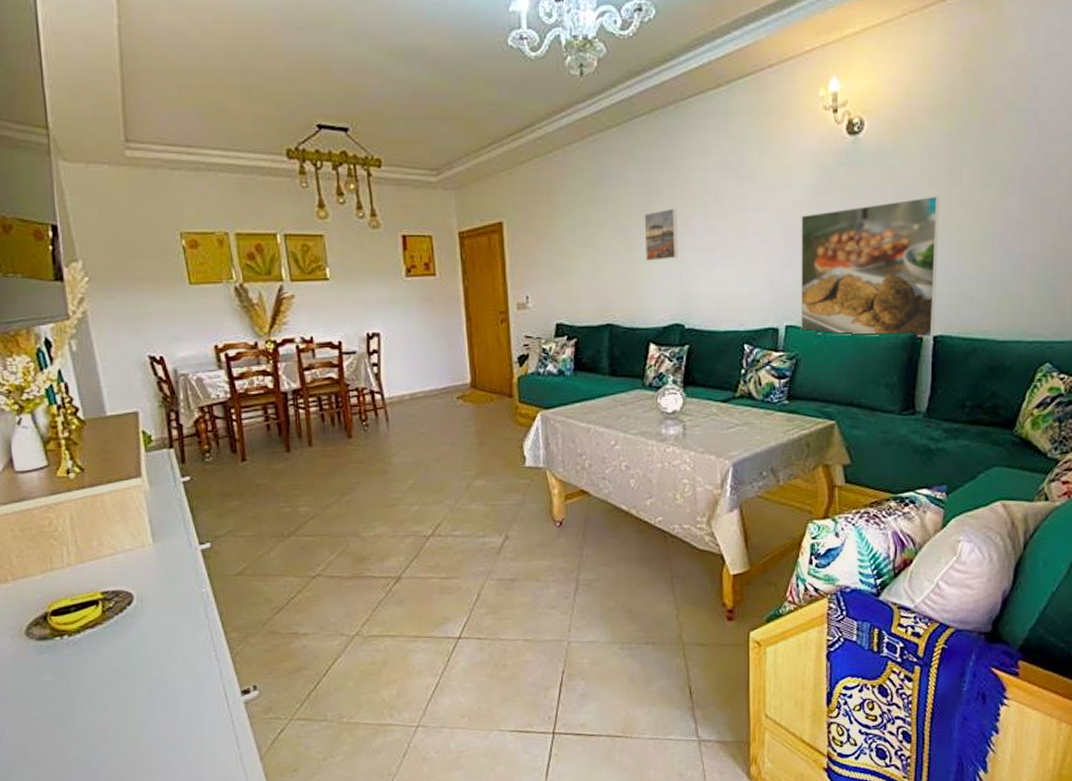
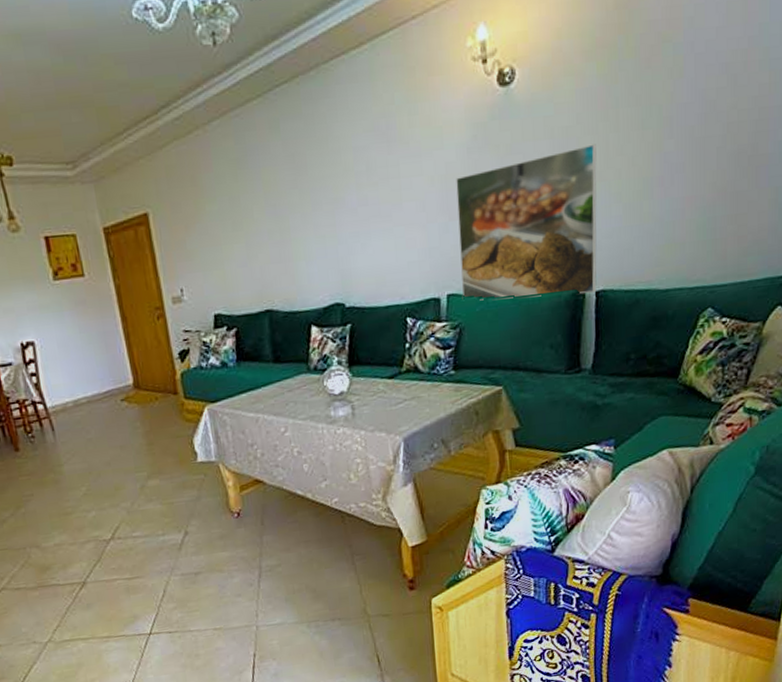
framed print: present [644,208,678,261] -> none [294,182,333,240]

